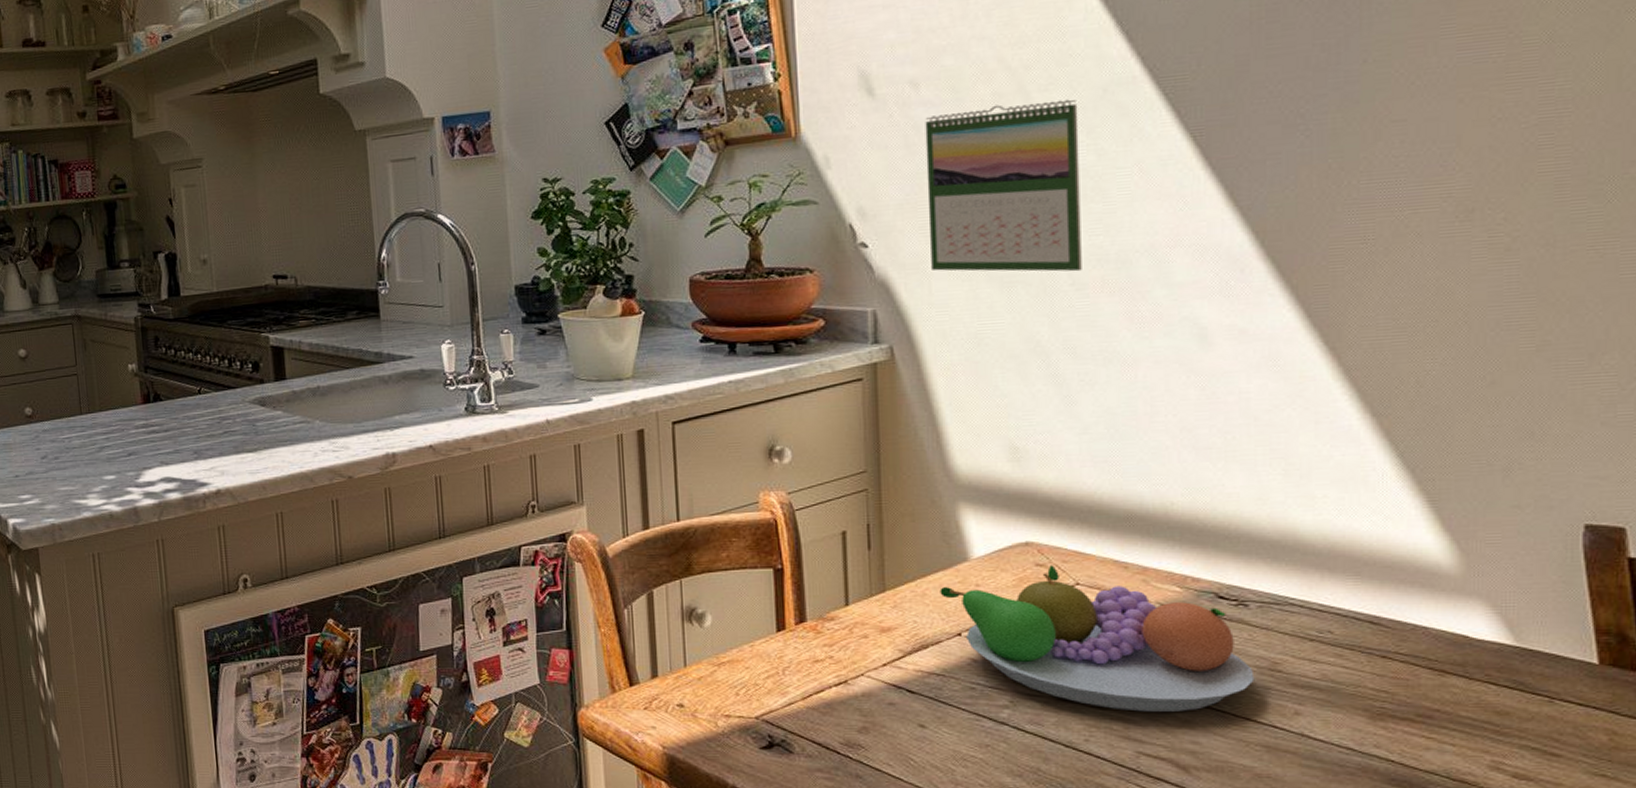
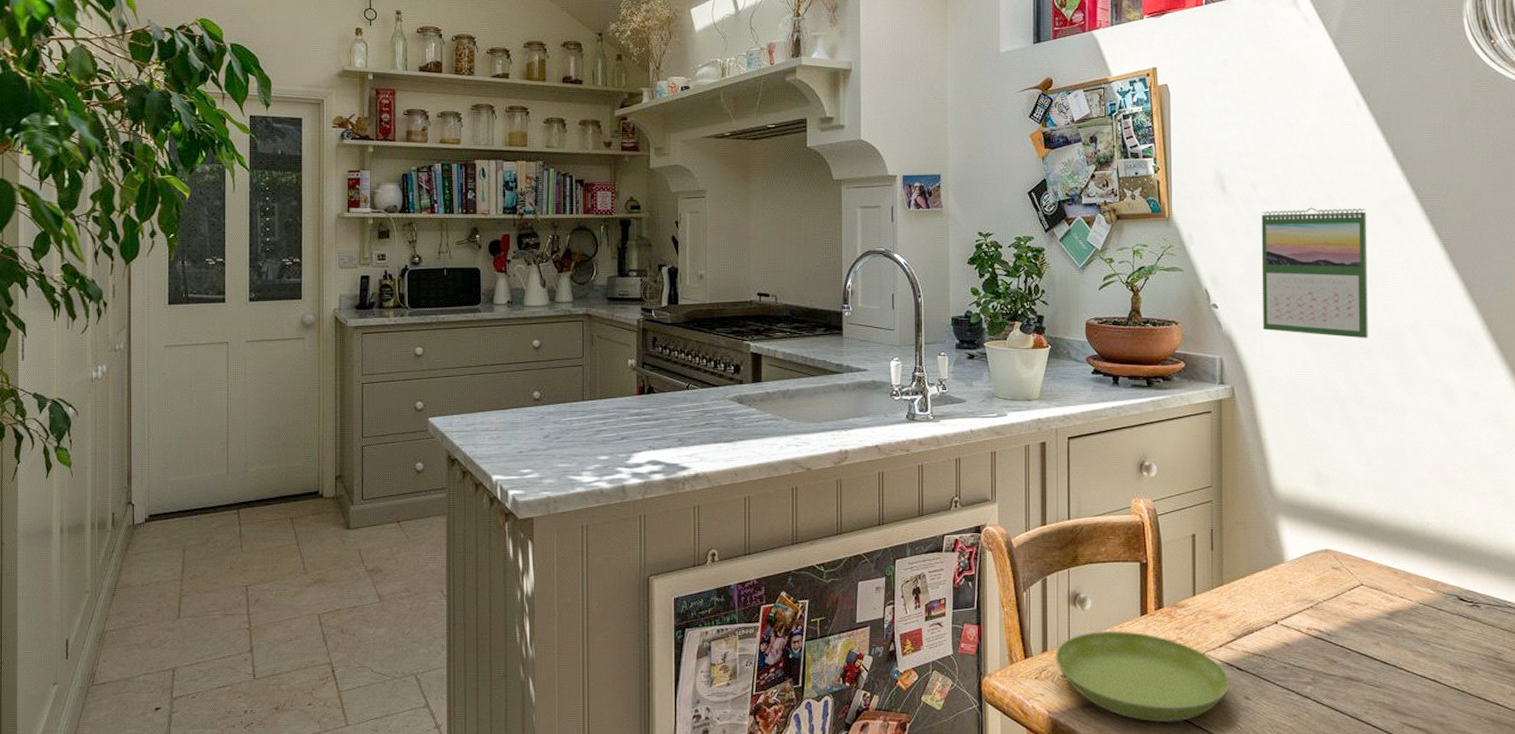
saucer: none [667,651,898,757] -> present [1055,631,1229,723]
fruit bowl: present [940,565,1255,712] -> none [1263,569,1484,690]

